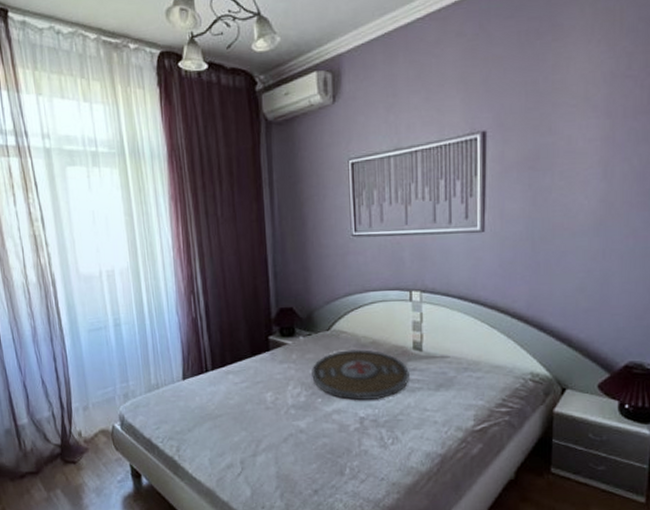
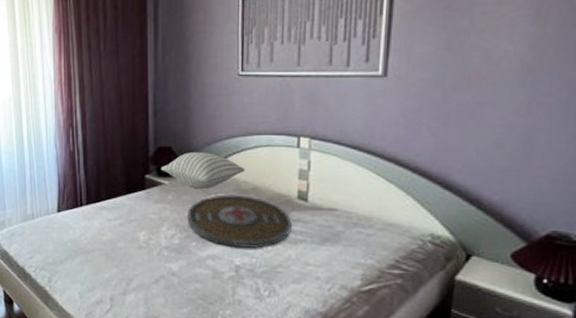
pillow: none [284,310,364,347] -> present [161,151,245,190]

